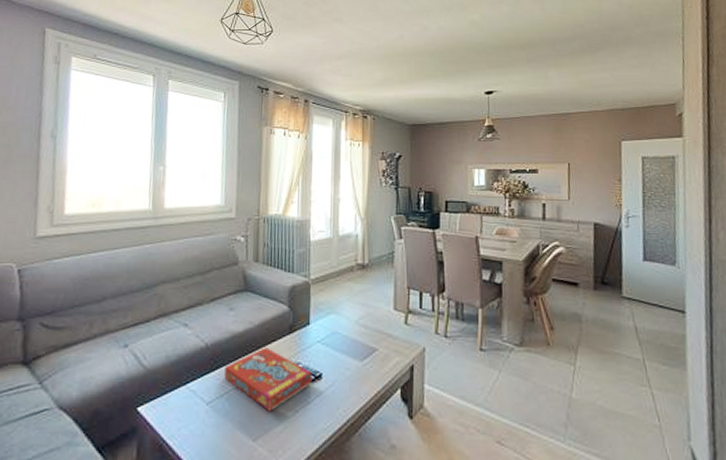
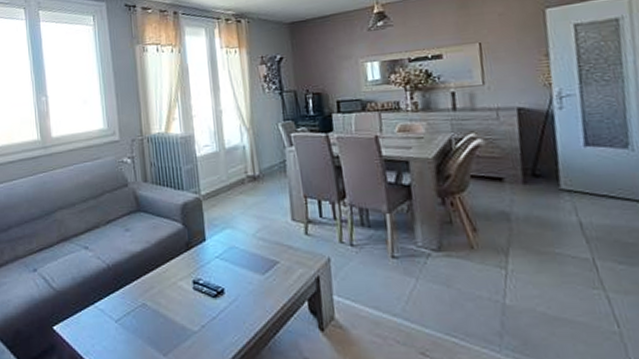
snack box: present [224,347,313,411] -> none [128,265,215,327]

